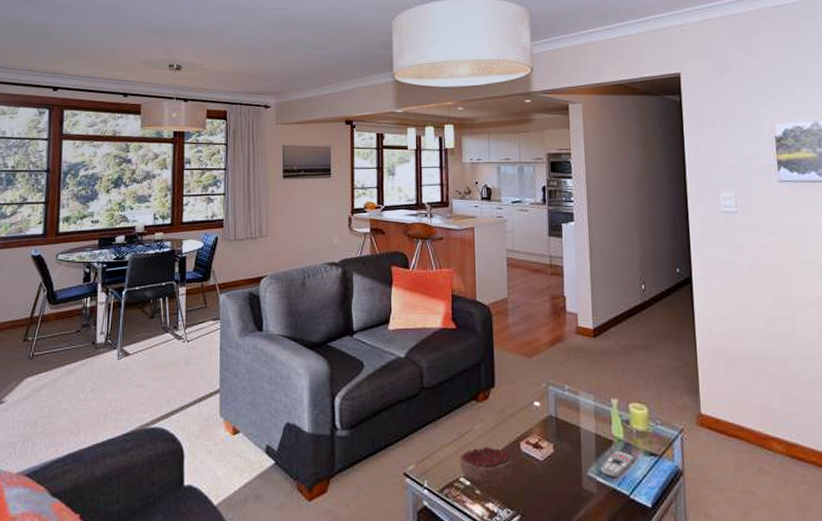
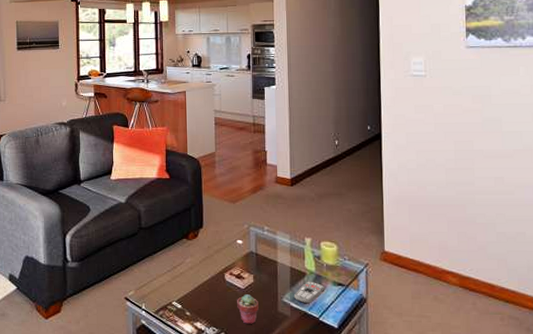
decorative bowl: present [460,447,514,486] -> none [172,277,219,309]
potted succulent: none [535,467,560,504] -> present [237,294,259,324]

